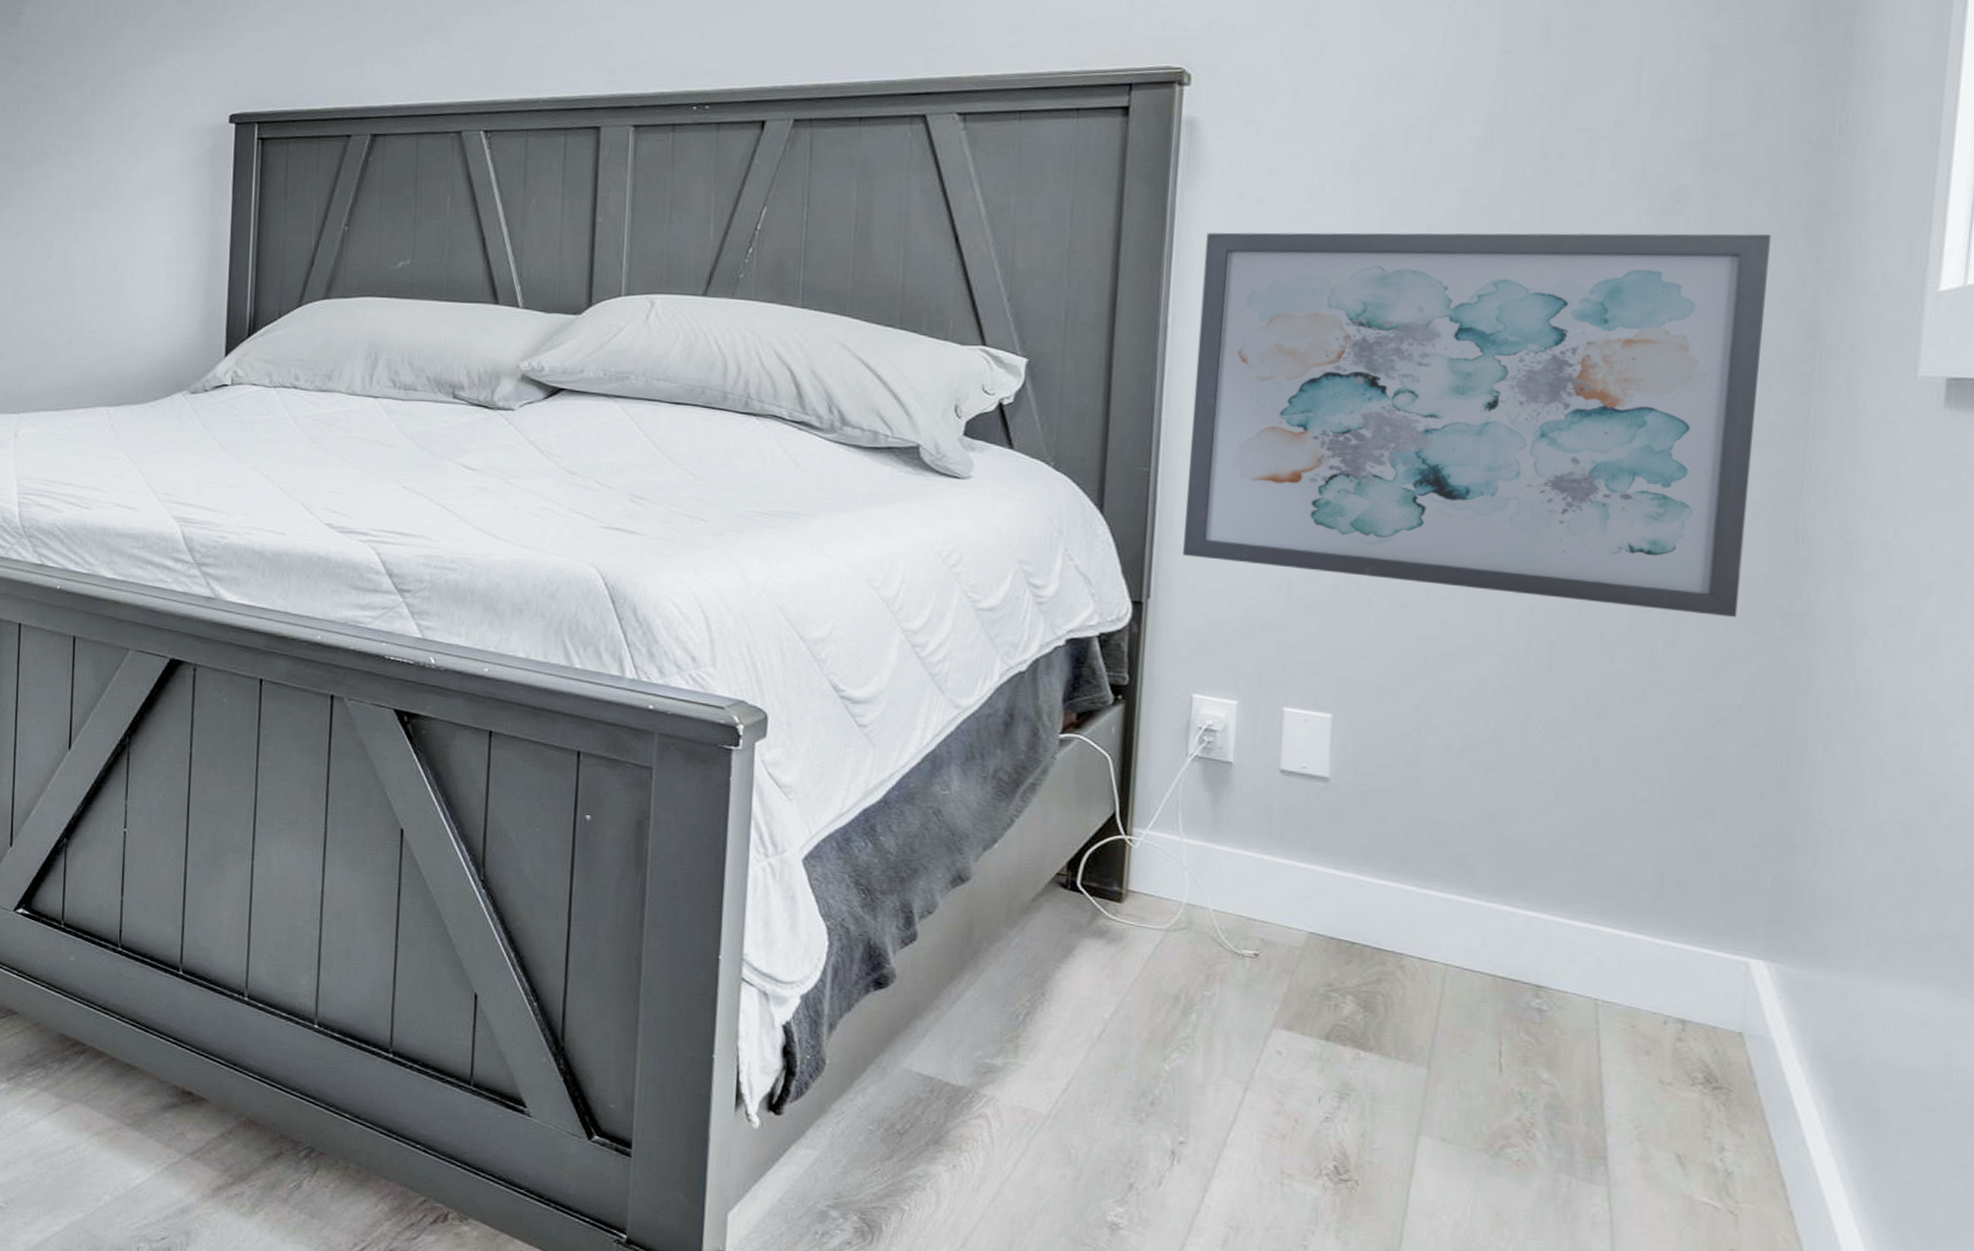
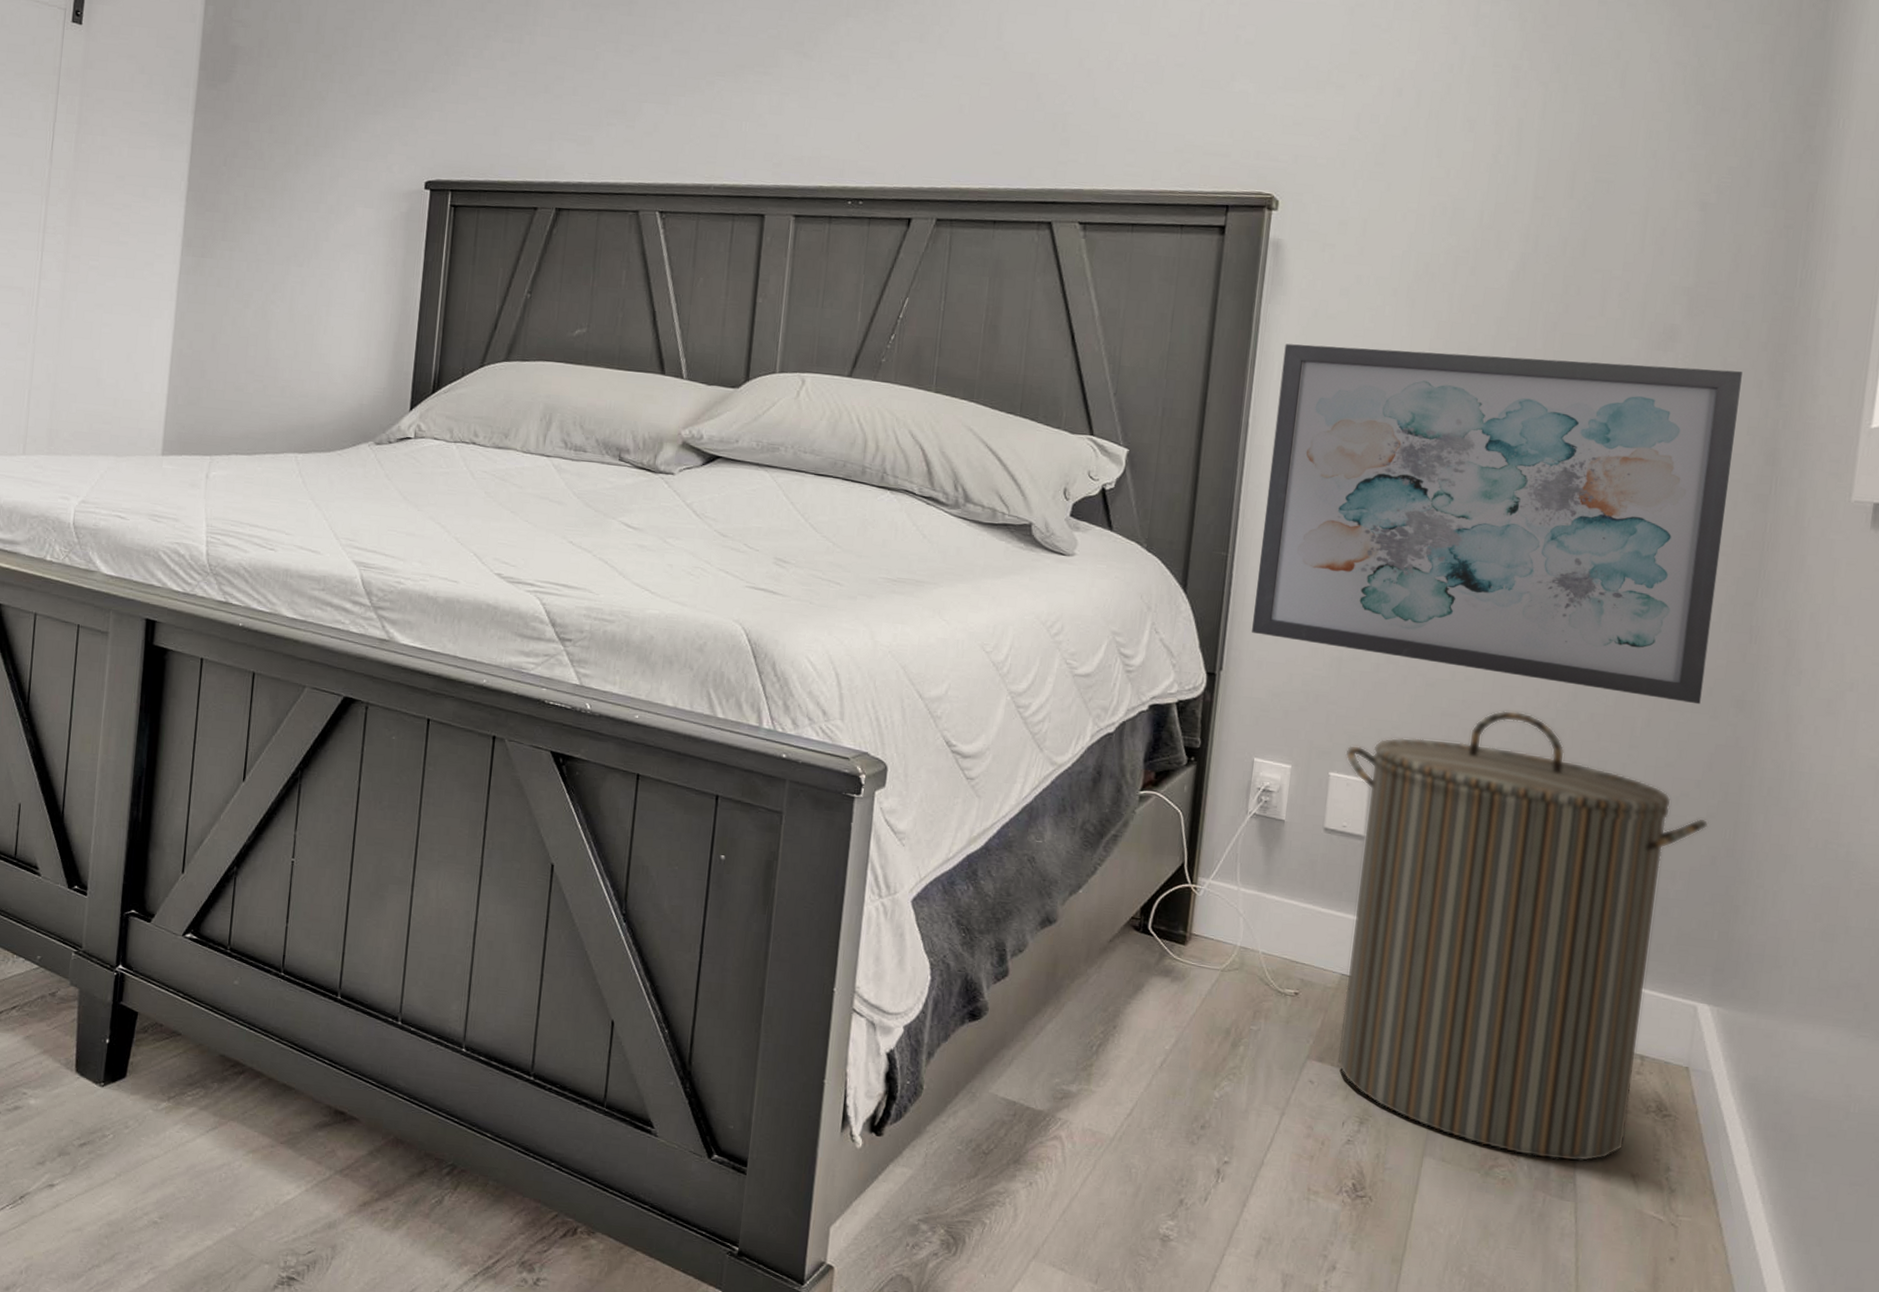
laundry hamper: none [1301,631,1754,1141] -> present [1337,710,1709,1162]

